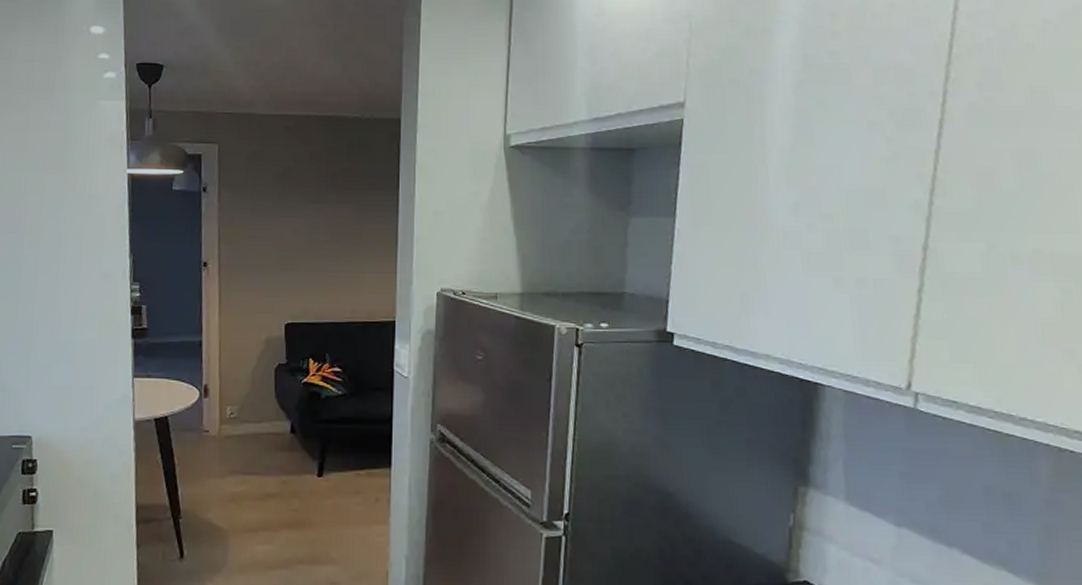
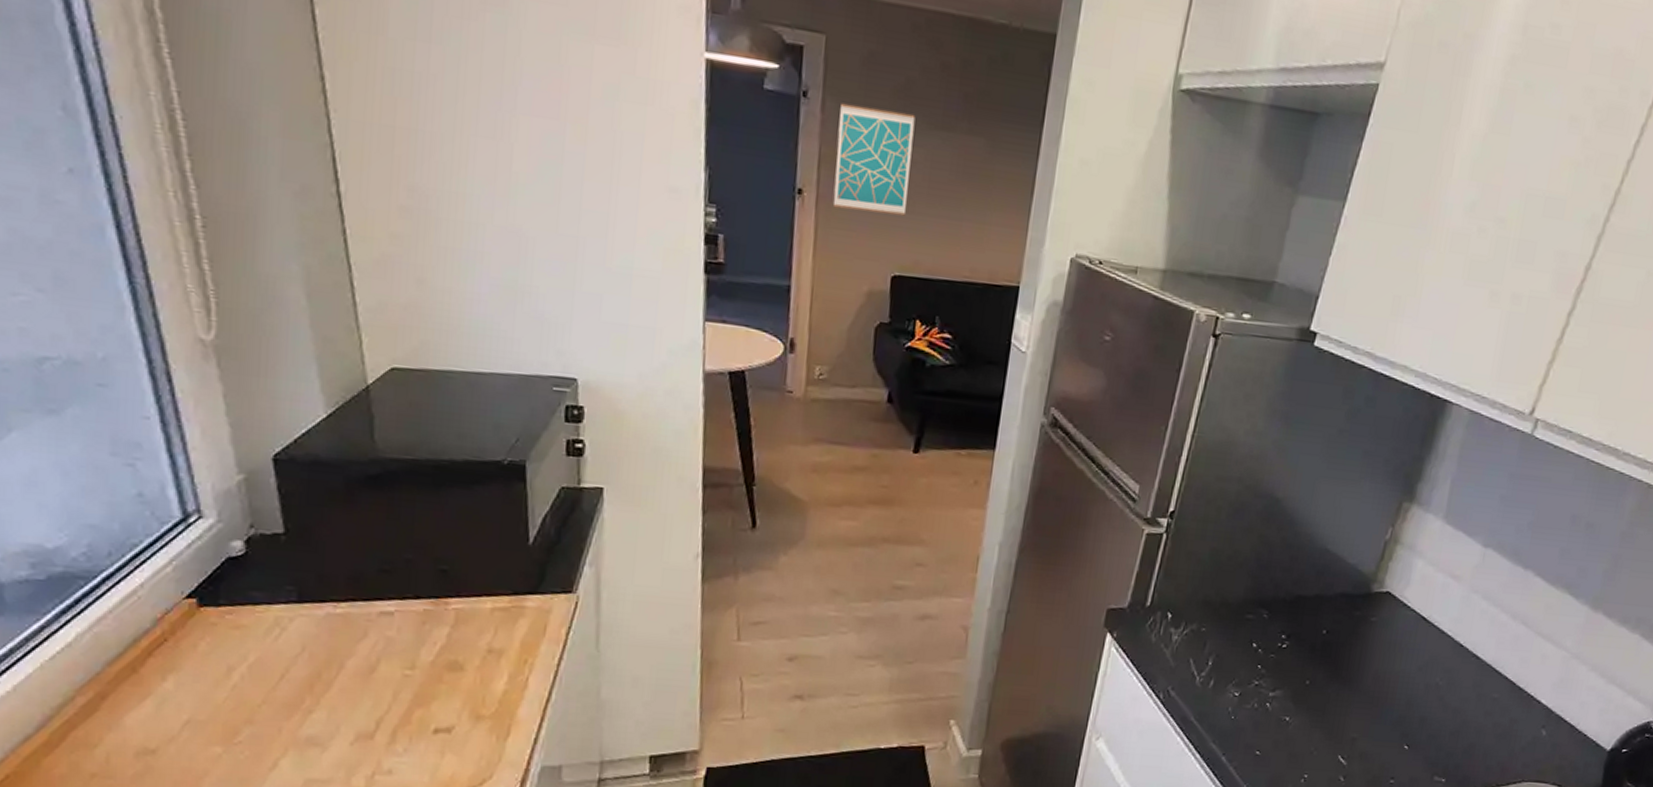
wall art: none [232,192,293,274] -> present [832,103,916,216]

